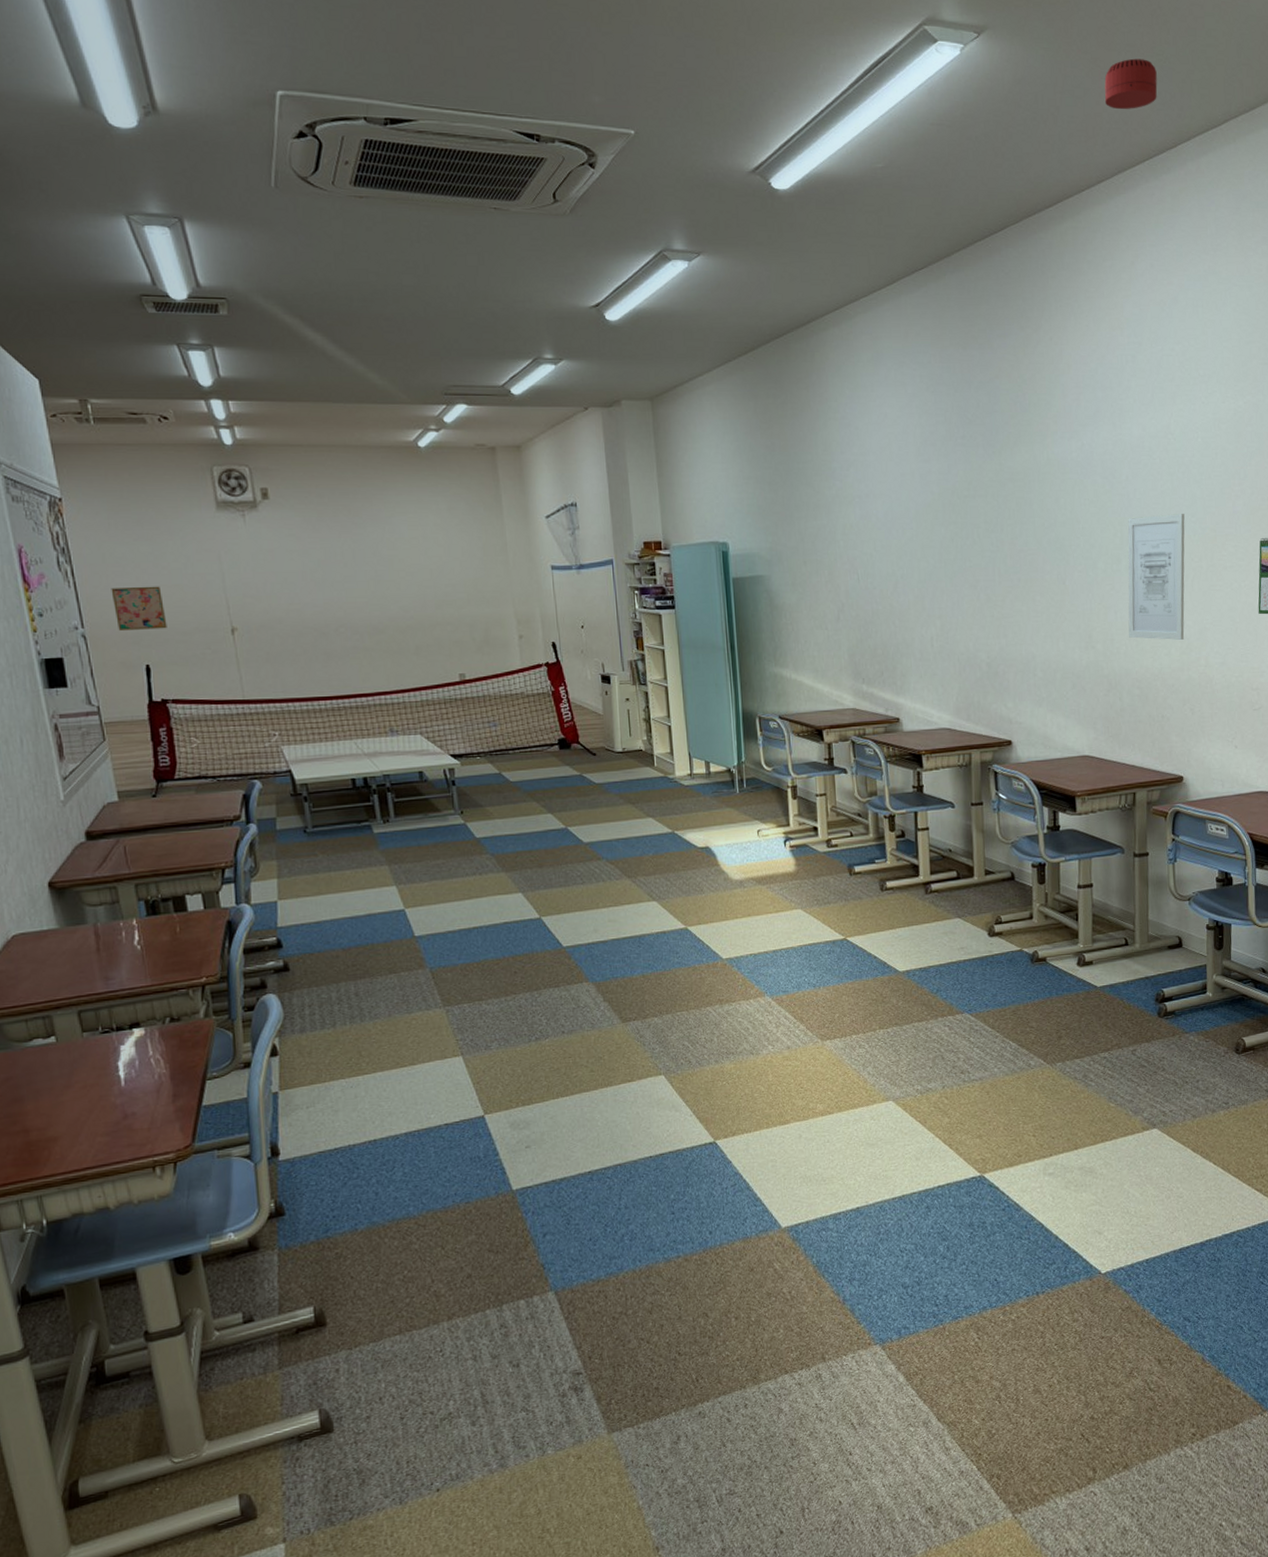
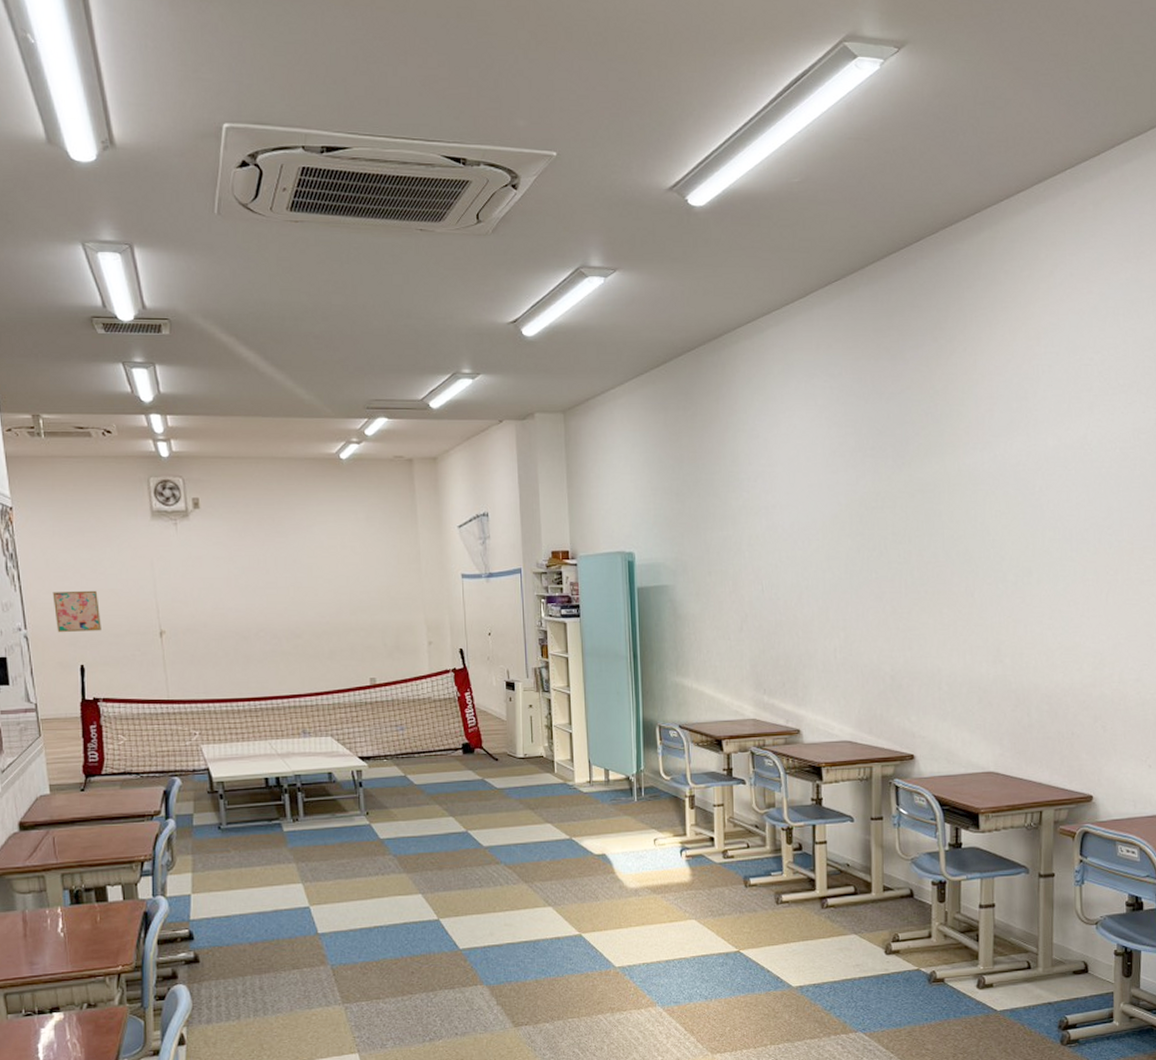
smoke detector: present [1104,58,1158,110] -> none [1026,68,1081,119]
wall art: present [1127,514,1185,640] -> none [1038,526,1101,655]

